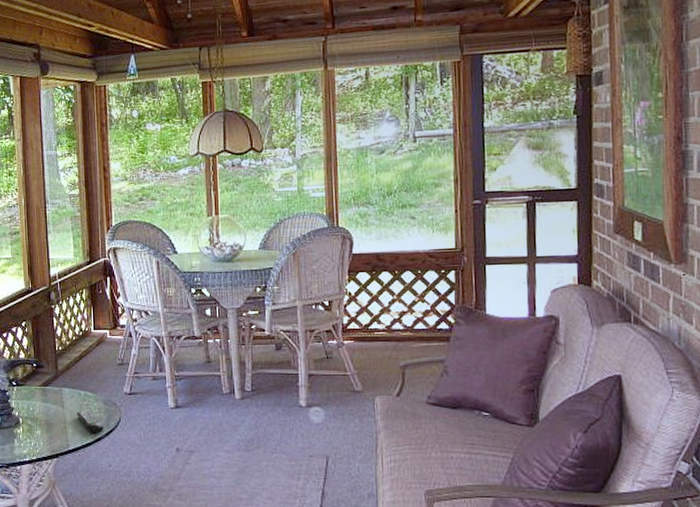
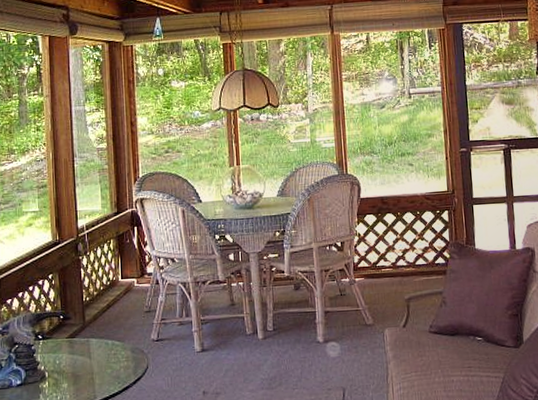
remote control: present [77,410,104,434] -> none [104,359,132,383]

